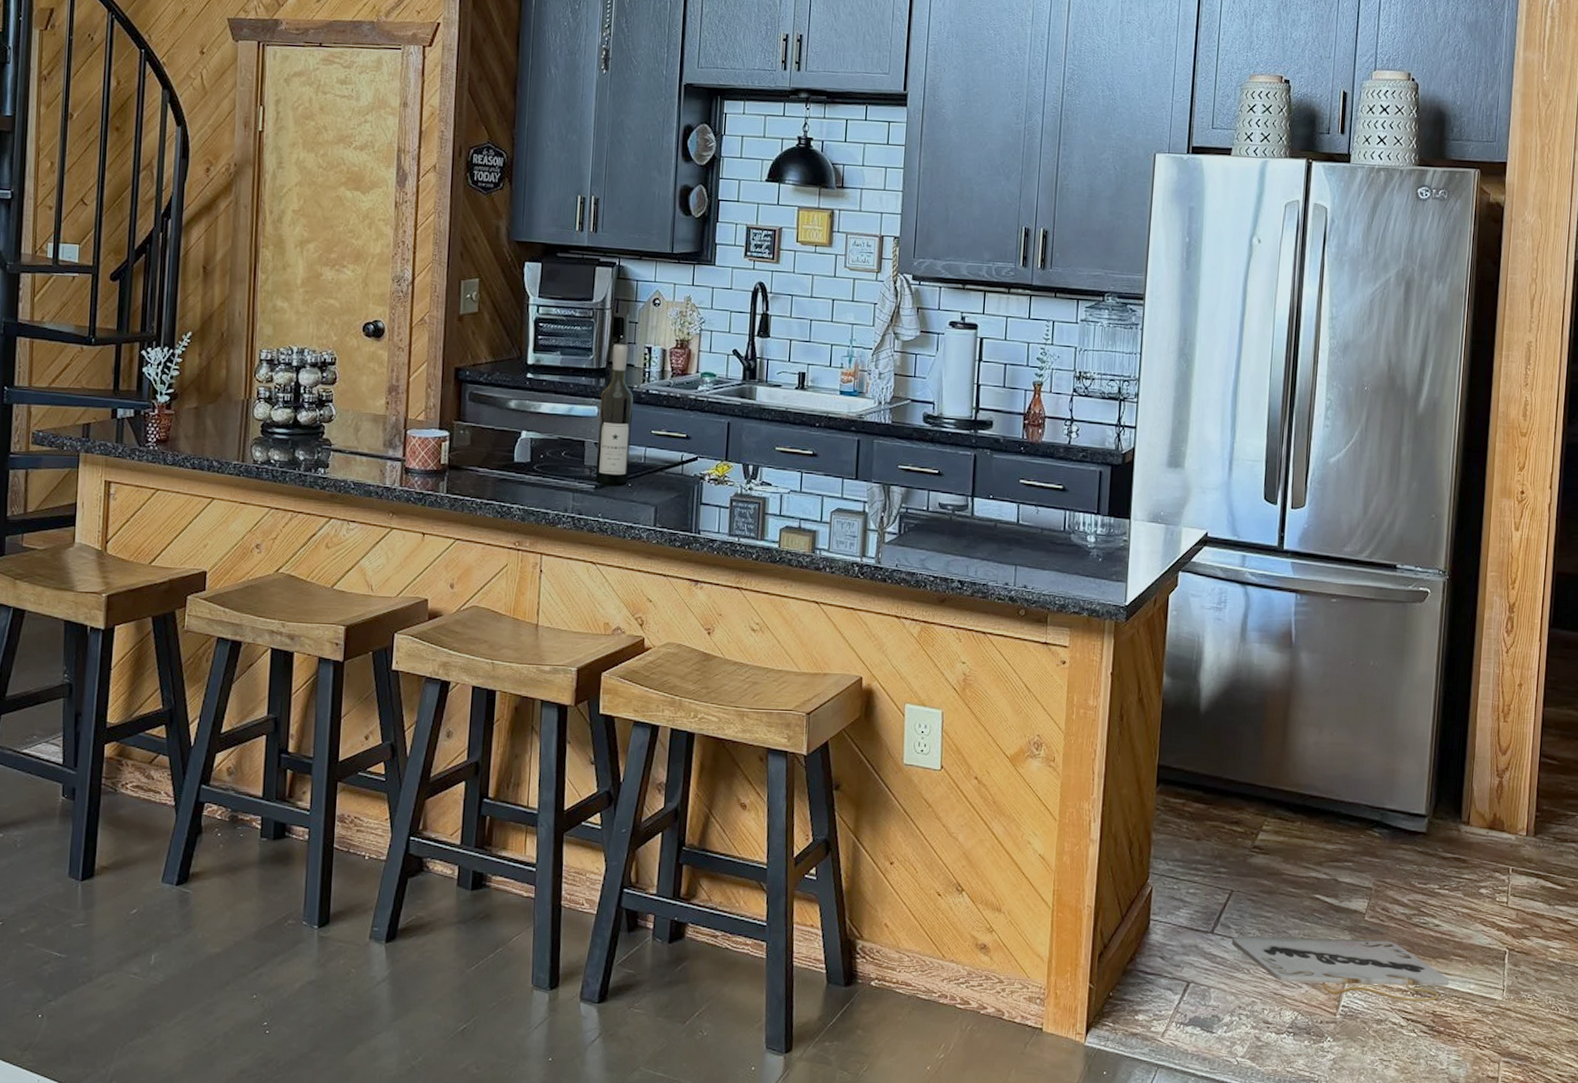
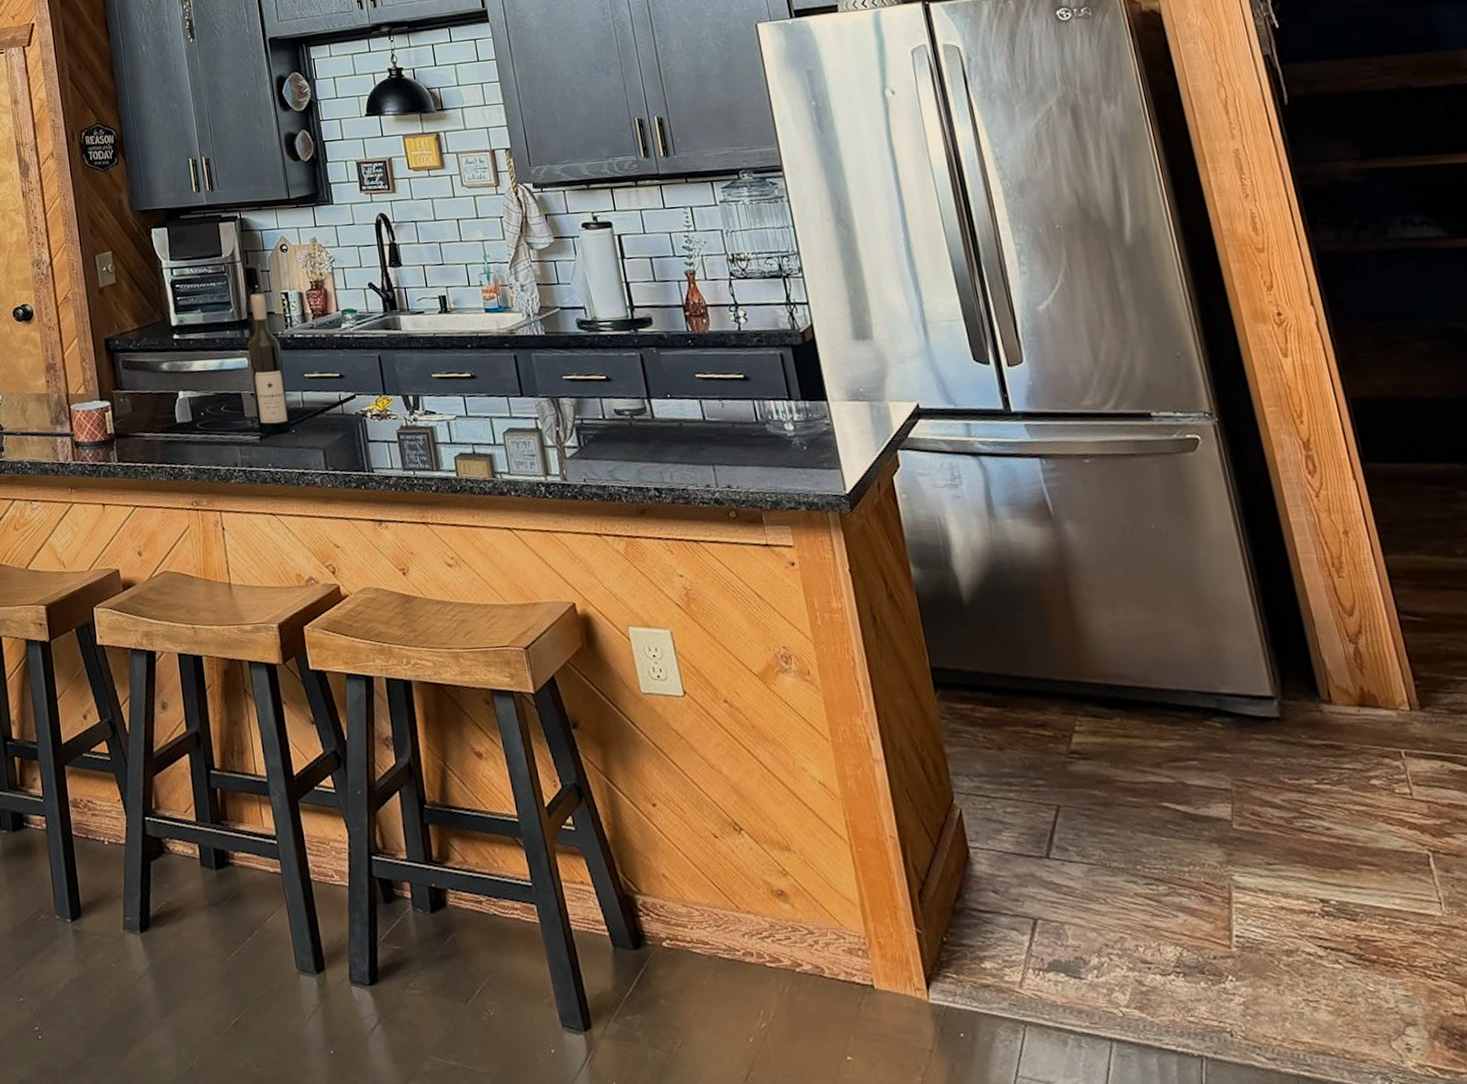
welcome sign: present [1231,936,1449,1002] -> none [1073,852,1366,926]

